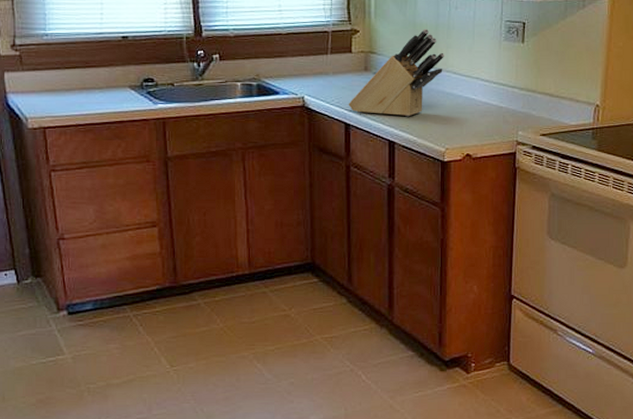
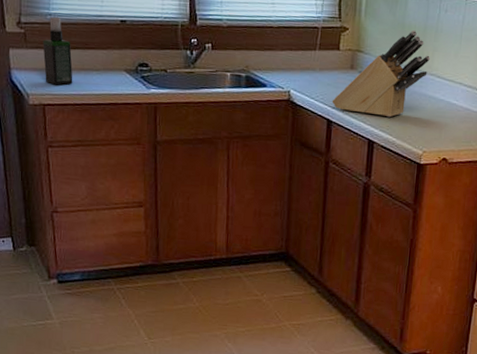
spray bottle: none [40,37,74,107] -> present [43,17,73,85]

